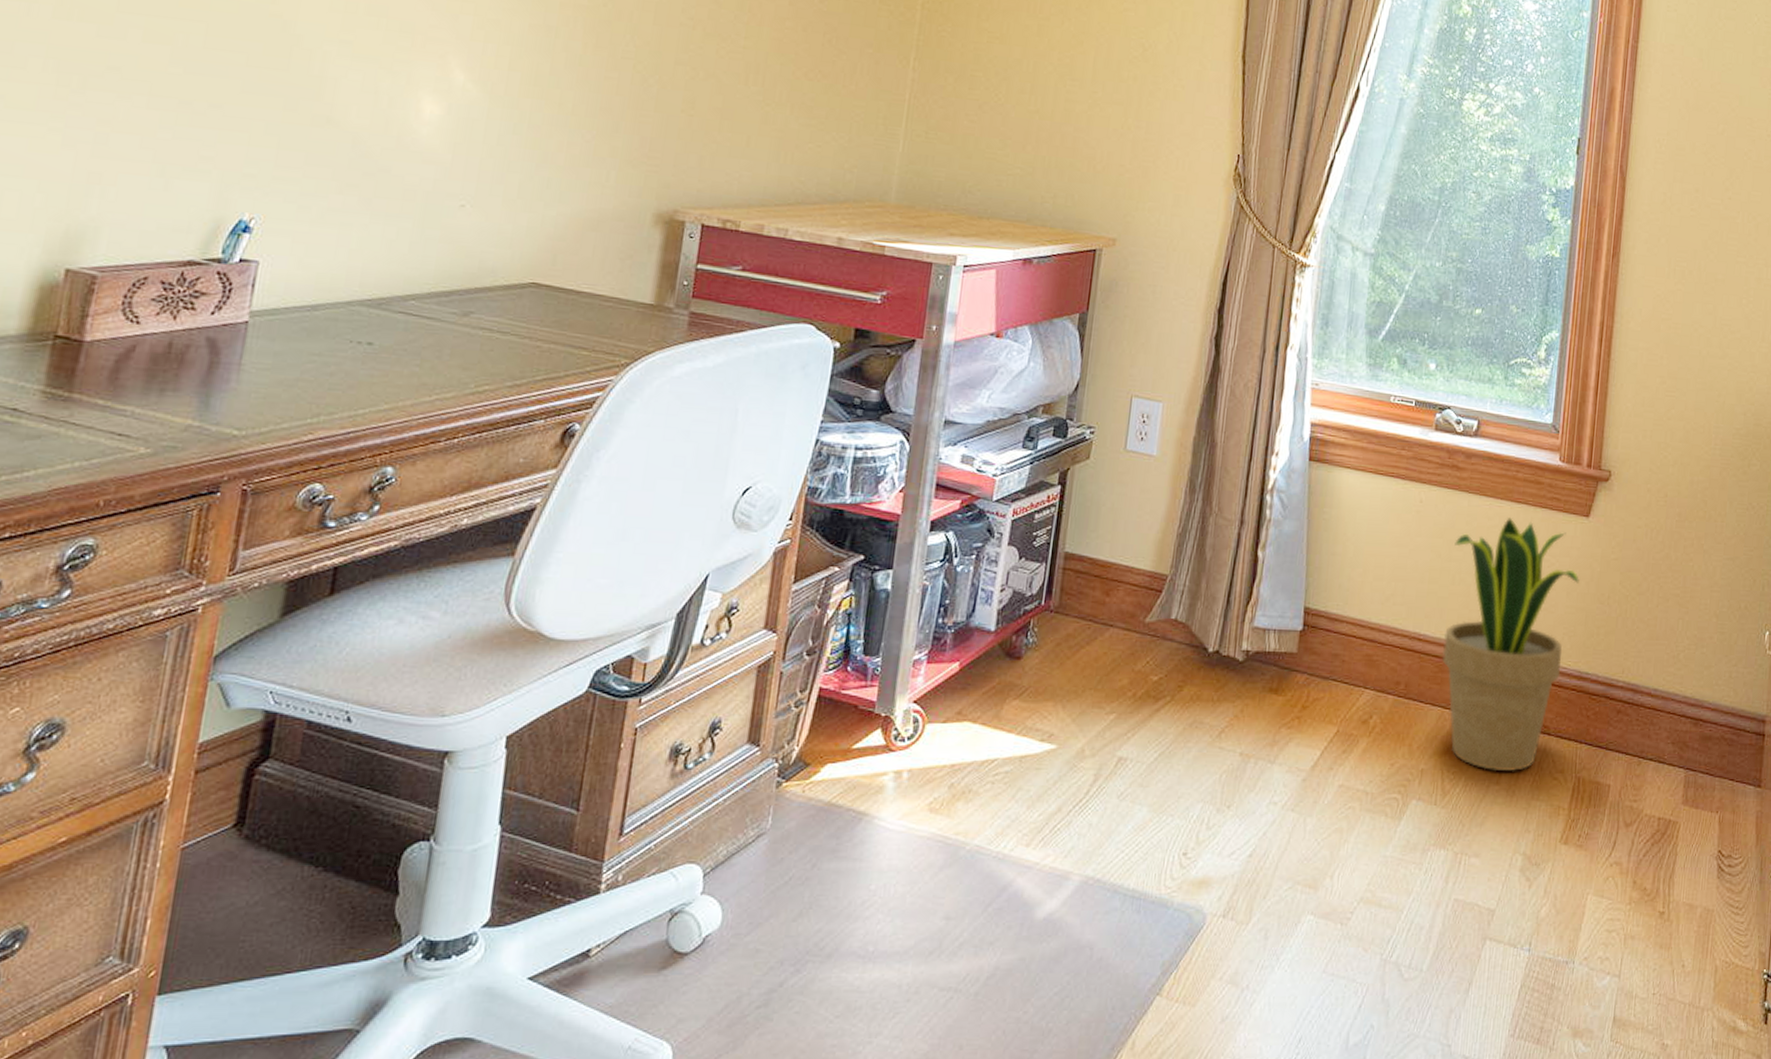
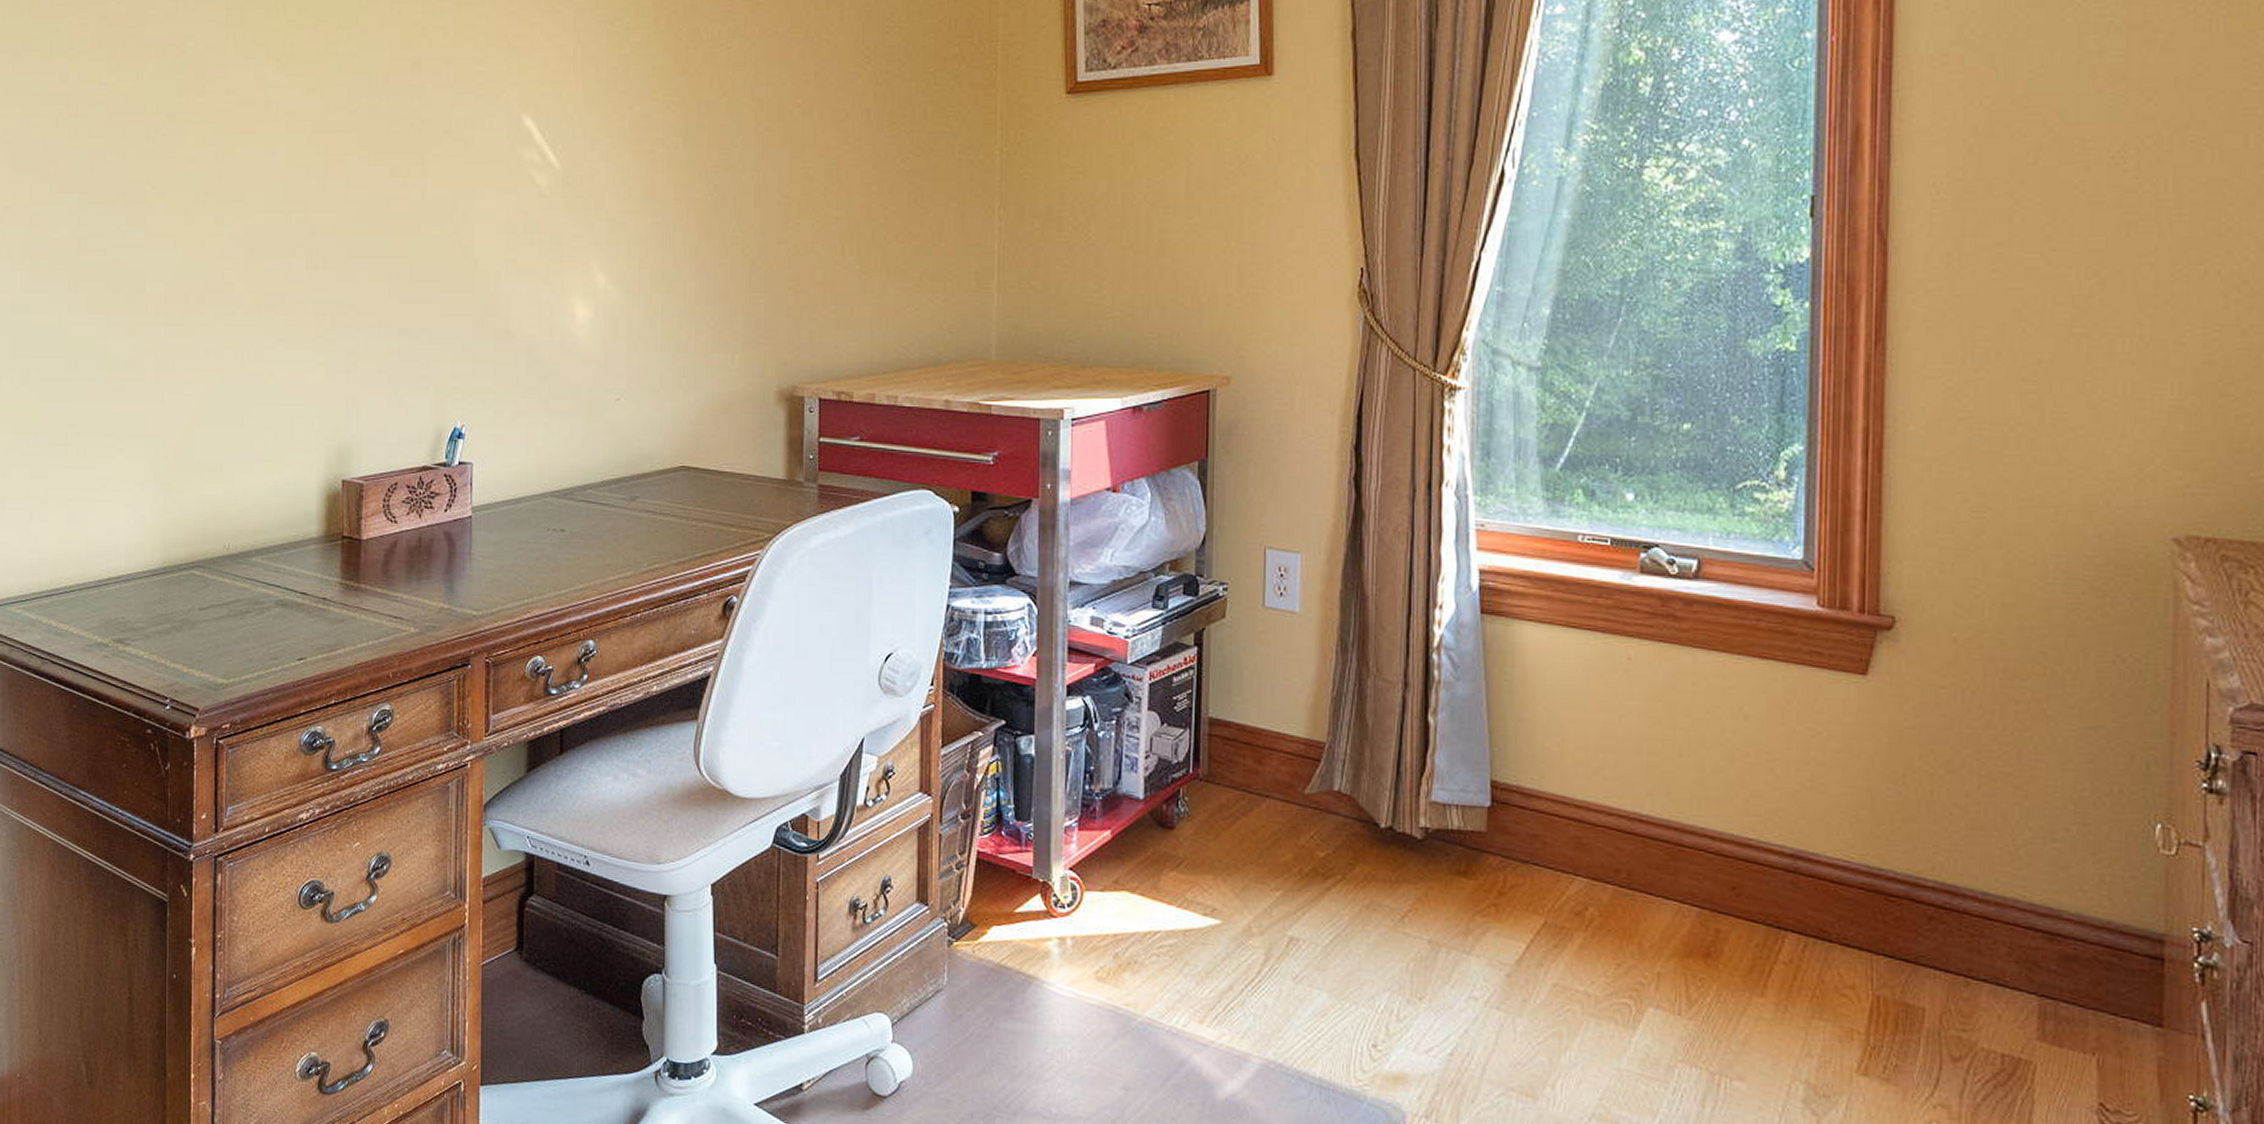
potted plant: present [1442,517,1579,771] -> none [1674,676,1859,983]

